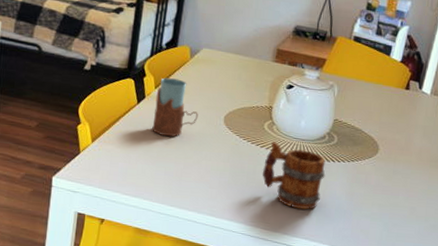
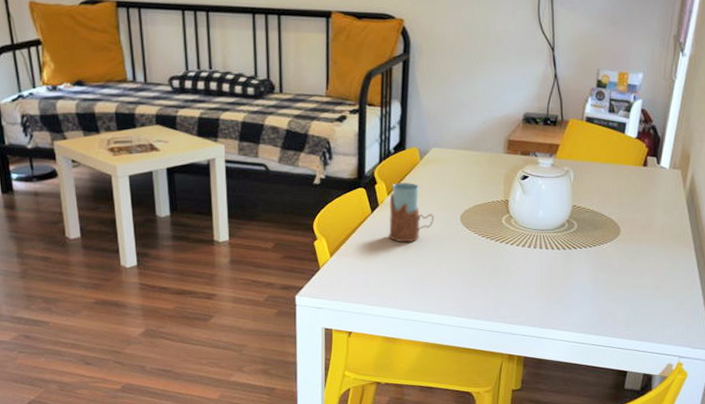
mug: present [262,141,326,210] -> none [504,235,568,300]

